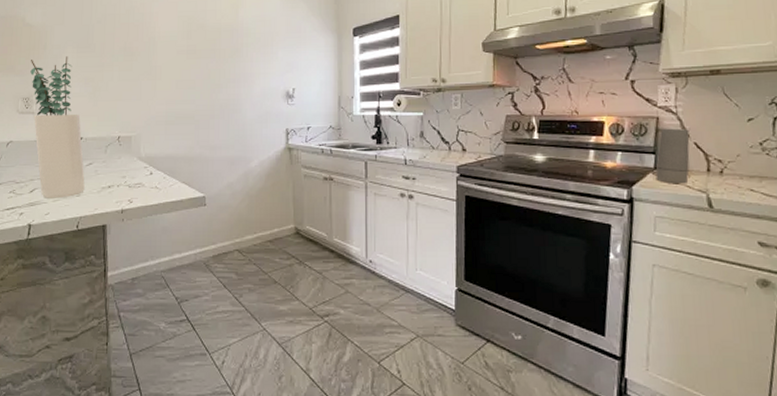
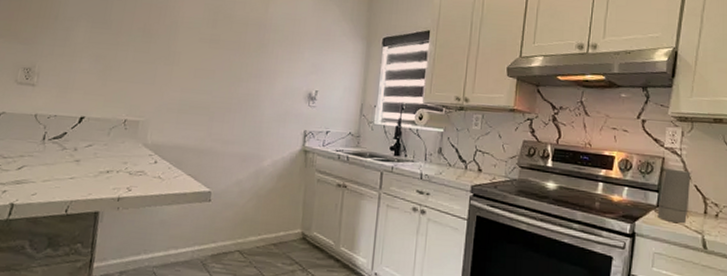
vase: present [30,56,86,198] -> none [30,29,86,179]

